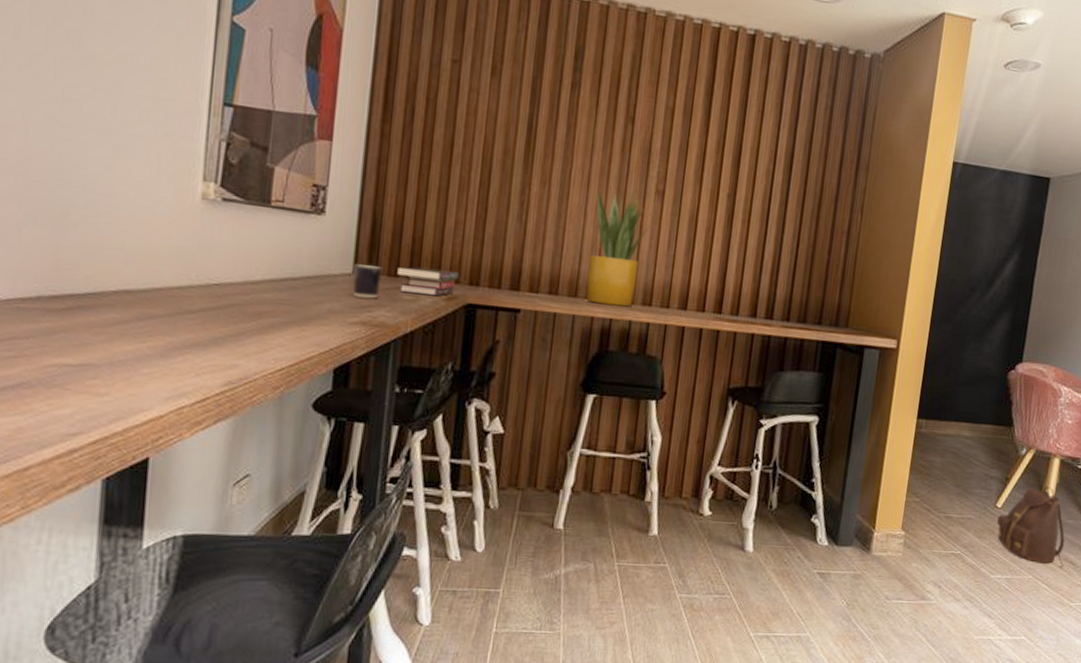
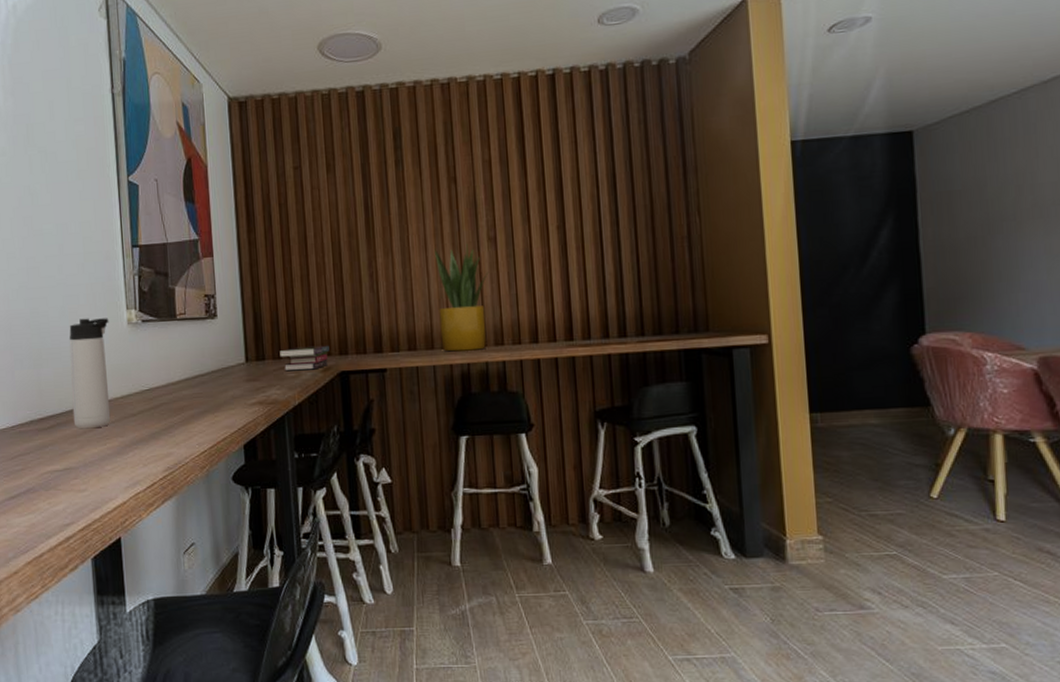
thermos bottle: none [102,179,176,321] -> present [69,318,111,429]
mug: present [352,264,383,299] -> none [245,353,269,382]
backpack: present [996,486,1065,568] -> none [935,467,1039,560]

